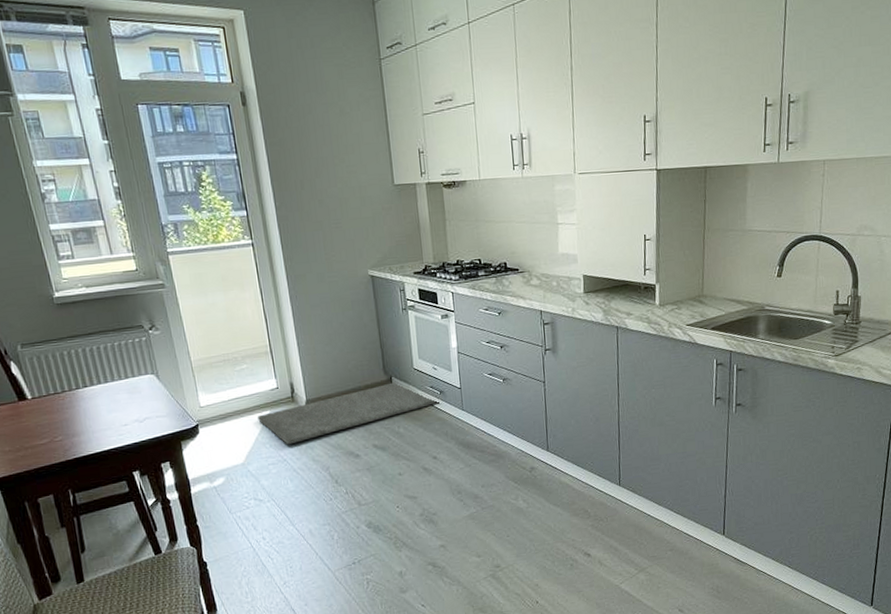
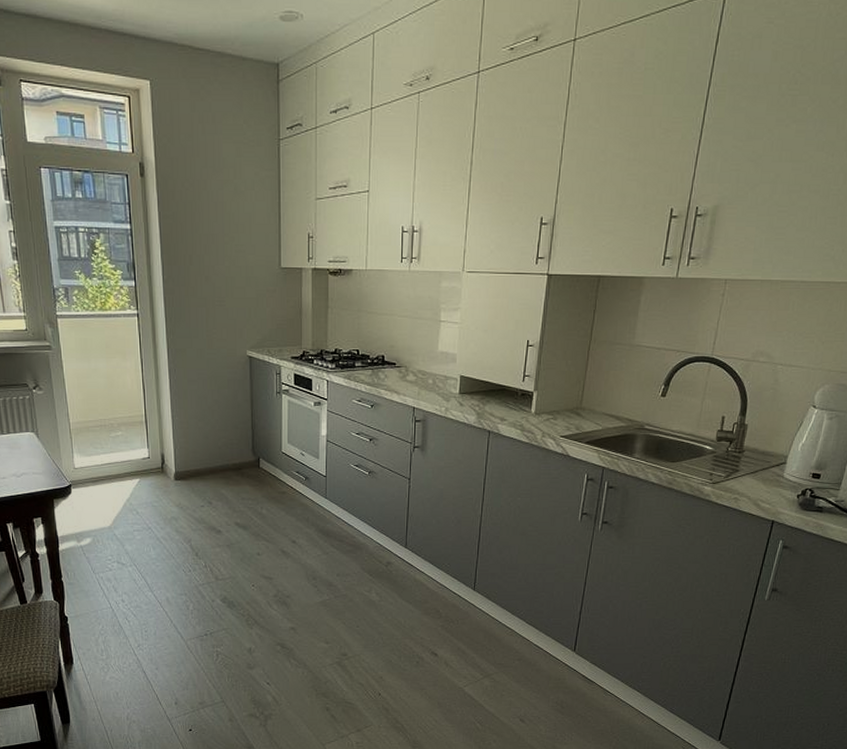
rug: present [258,382,438,445] -> none [128,464,302,514]

